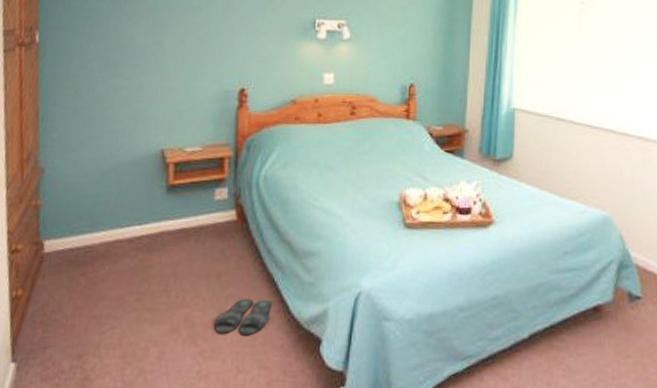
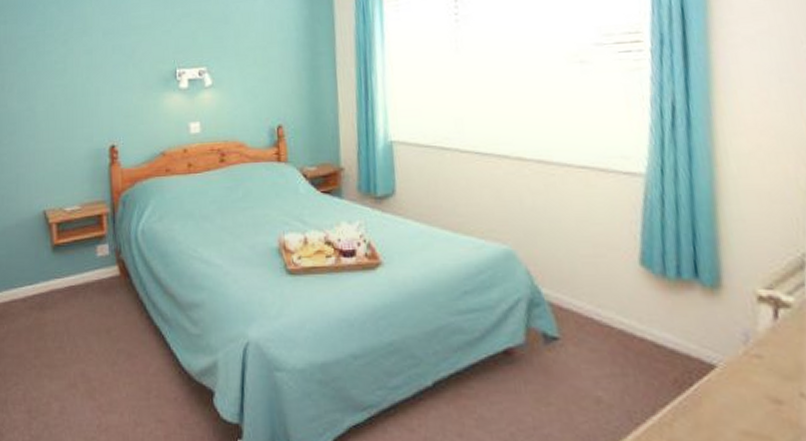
slippers: present [213,298,272,336] -> none [108,352,162,390]

